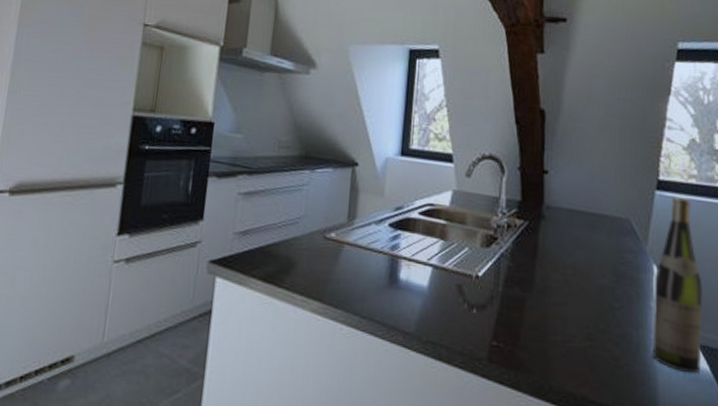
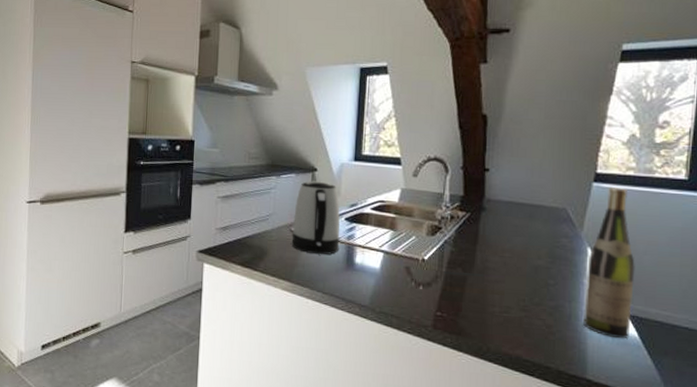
kettle: none [325,177,383,269] -> present [291,181,340,255]

